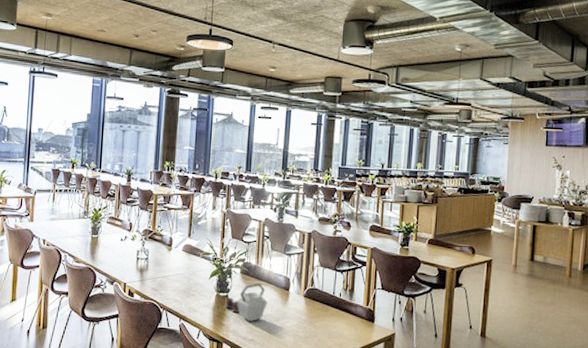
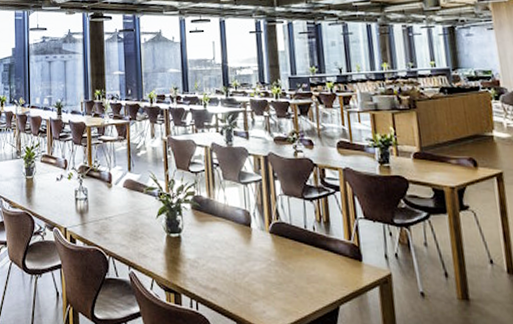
kettle: present [225,282,268,322] -> none [177,219,228,266]

